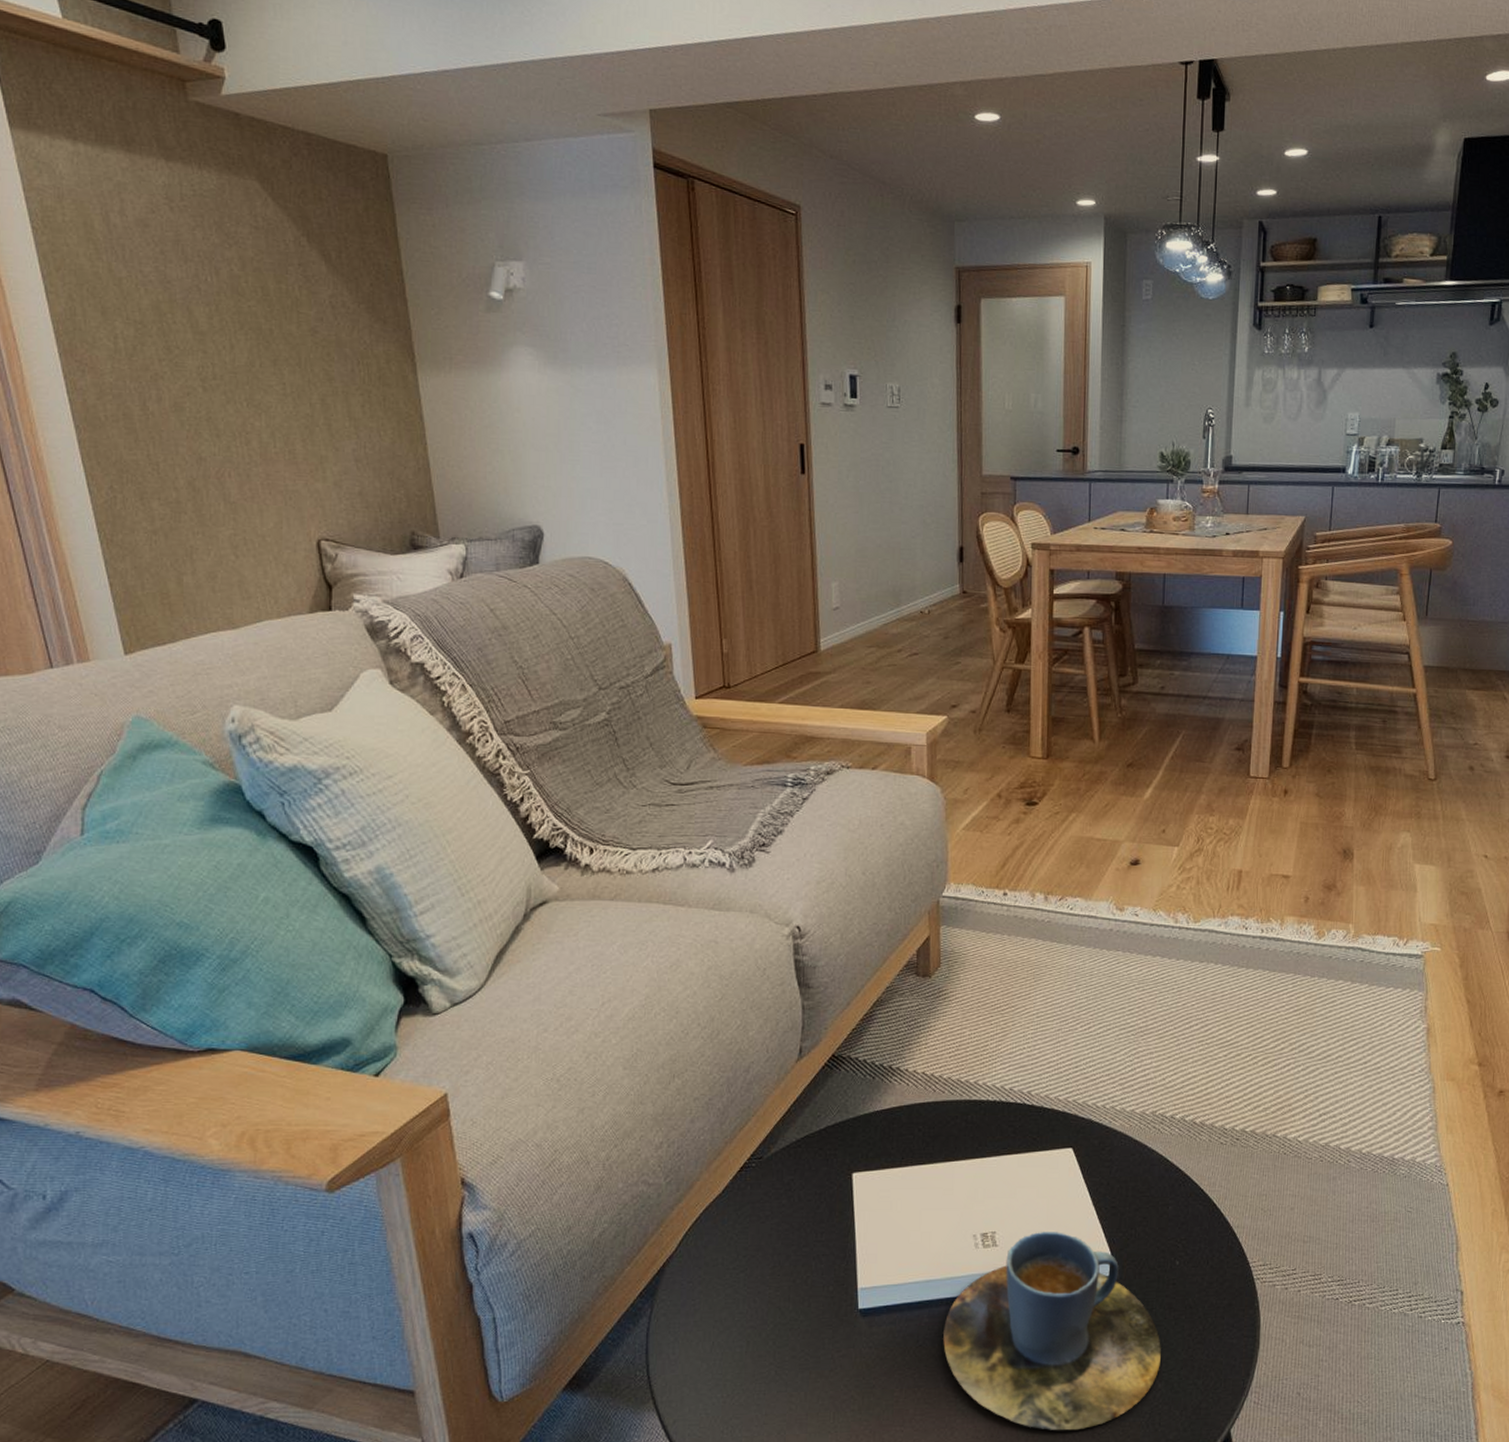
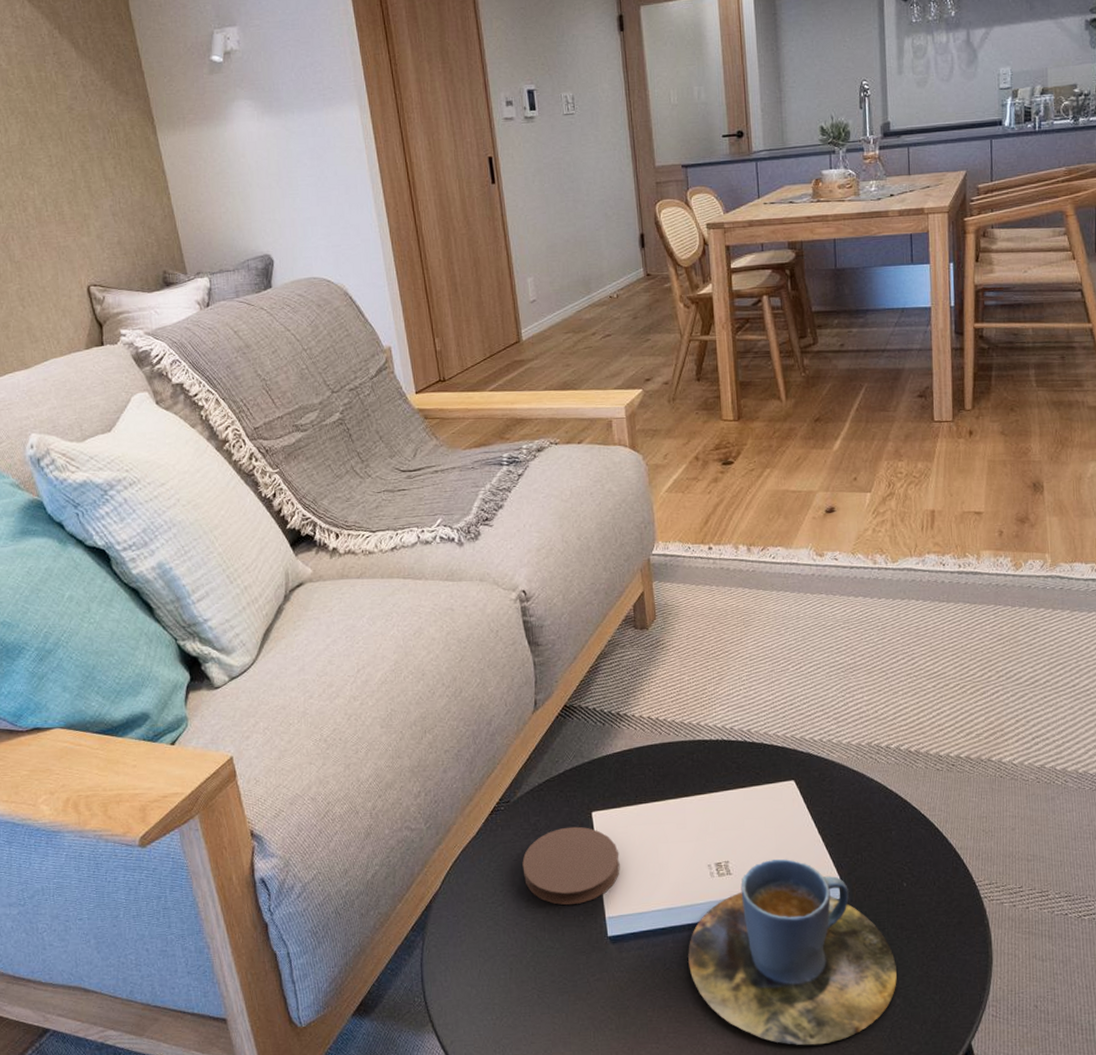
coaster: none [770,1188,879,1274] -> present [522,826,620,906]

